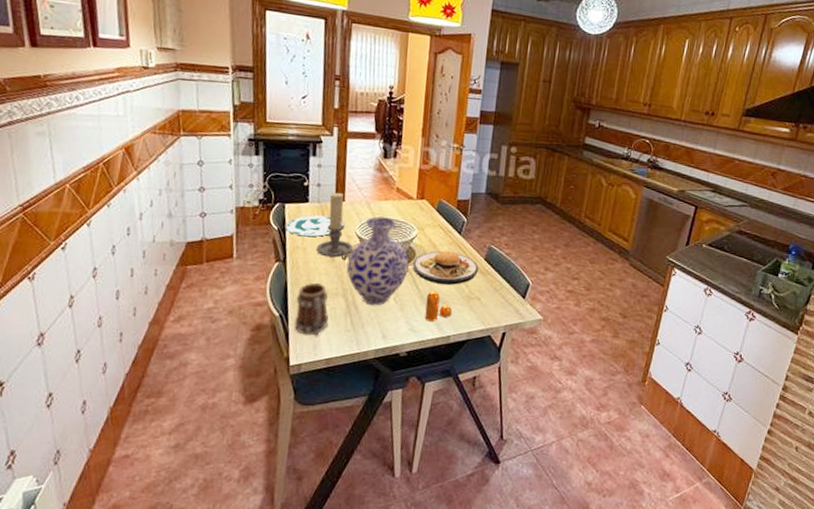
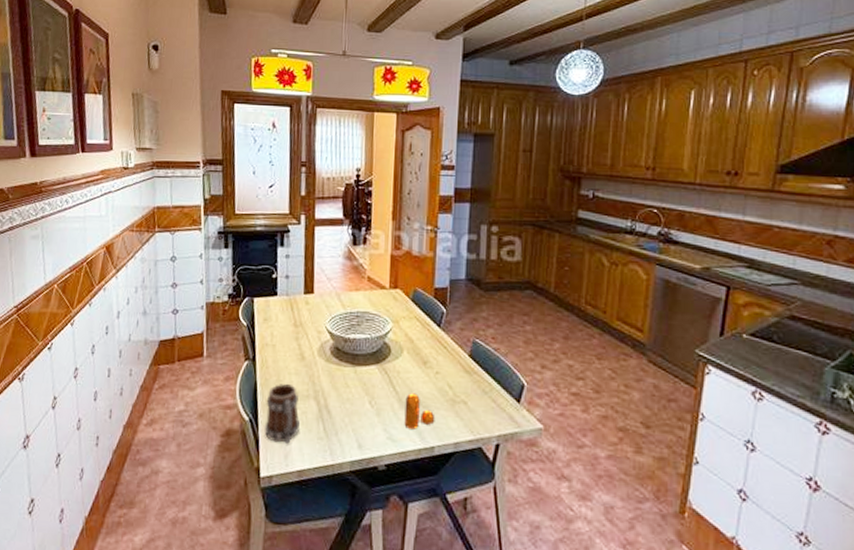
plate: present [285,215,345,237] -> none [254,309,315,333]
candle holder: present [315,192,353,261] -> none [285,283,324,359]
vase: present [346,216,409,306] -> none [317,309,384,410]
plate: present [412,242,479,285] -> none [388,336,463,386]

